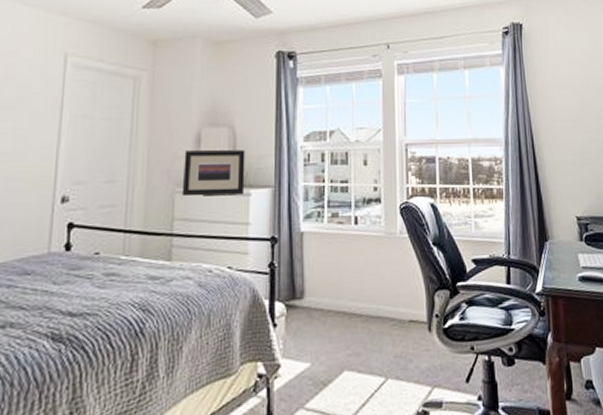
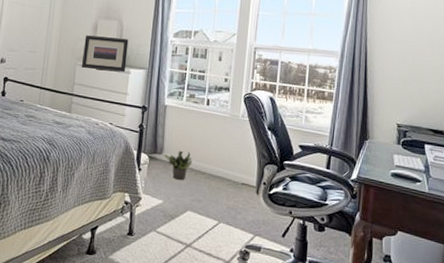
potted plant: none [304,289,344,330] -> present [162,150,193,180]

